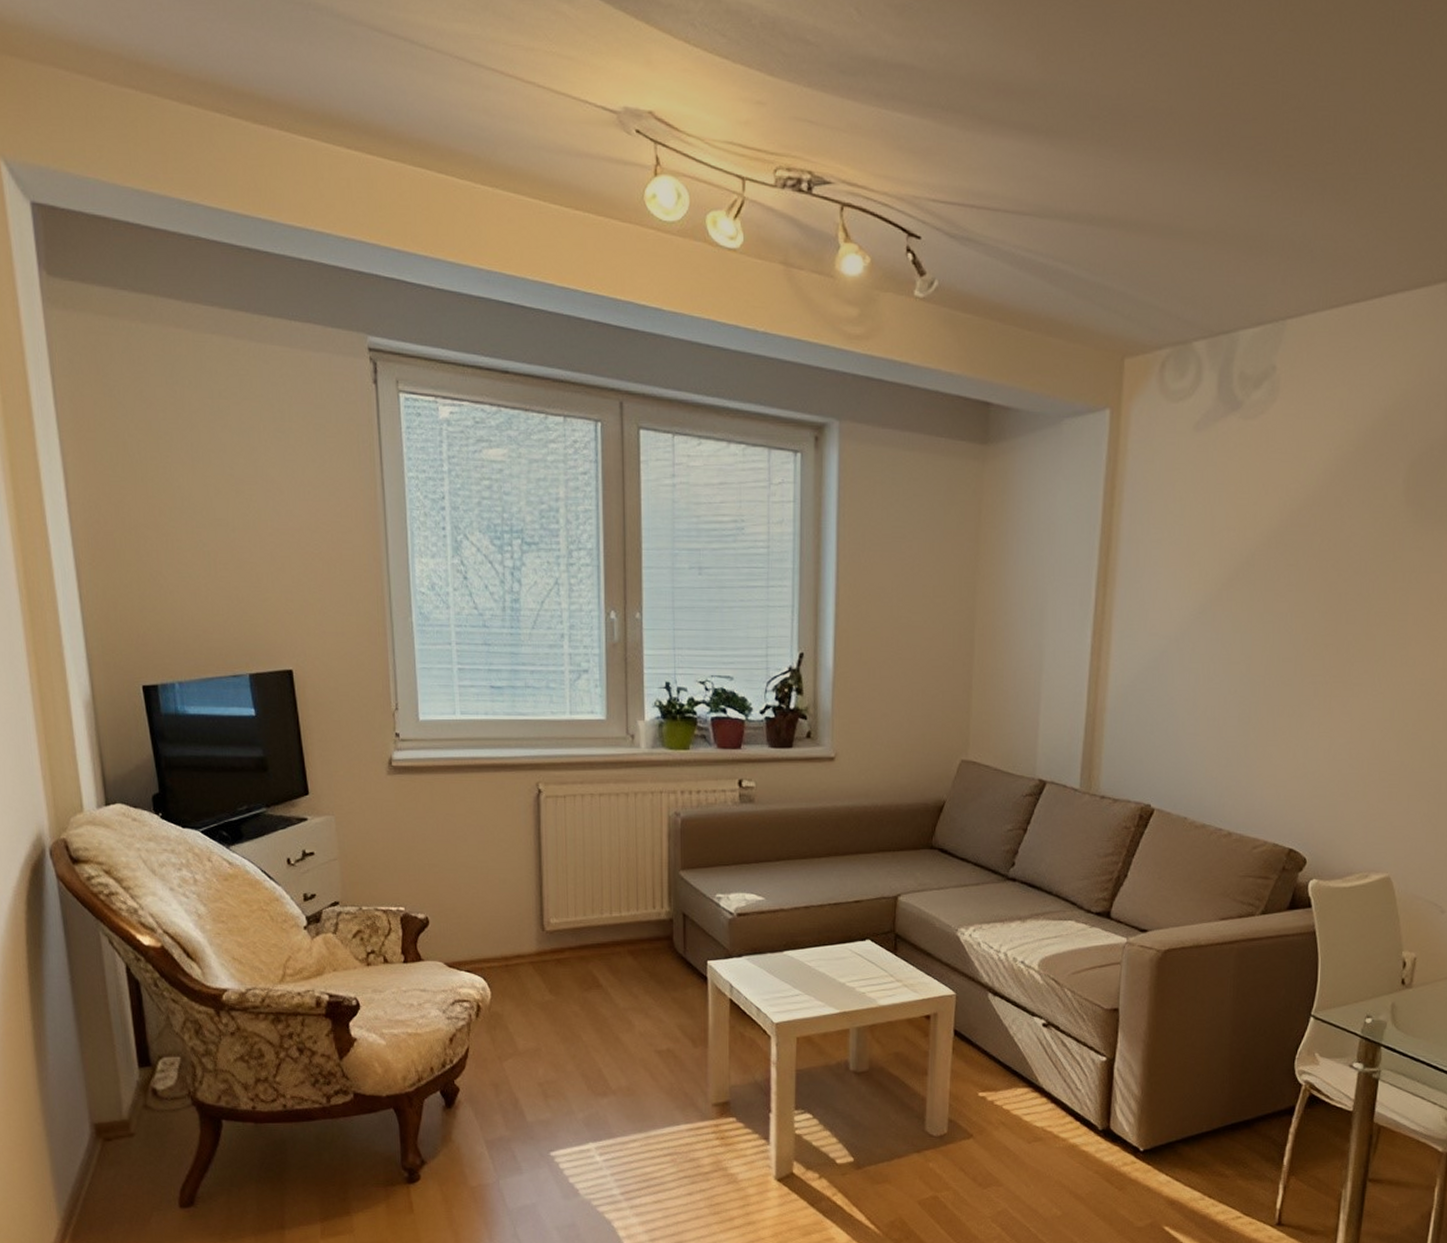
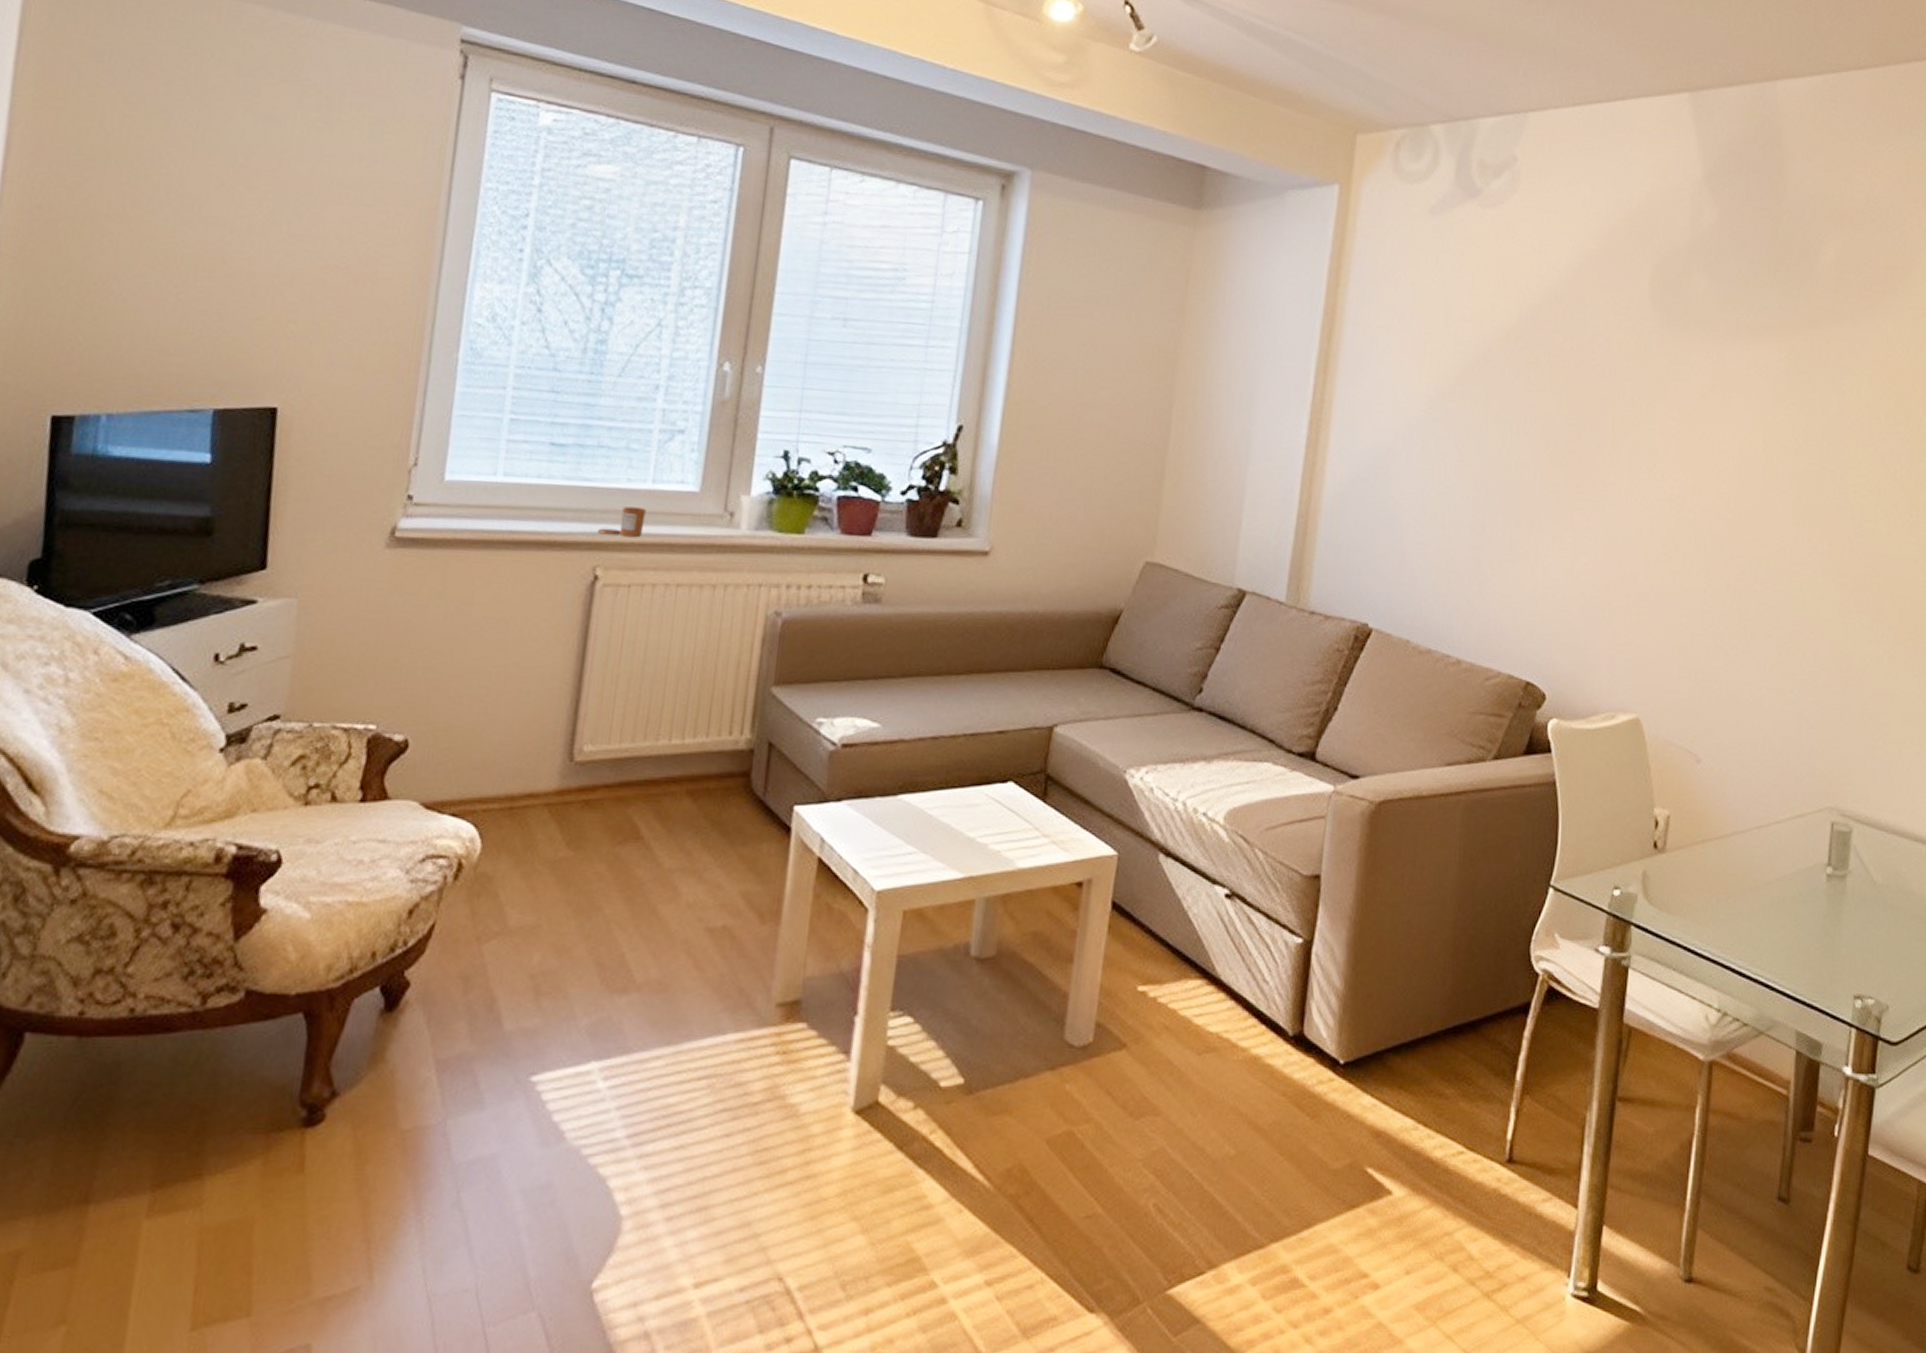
candle: none [535,734,569,759] -> present [597,506,646,538]

